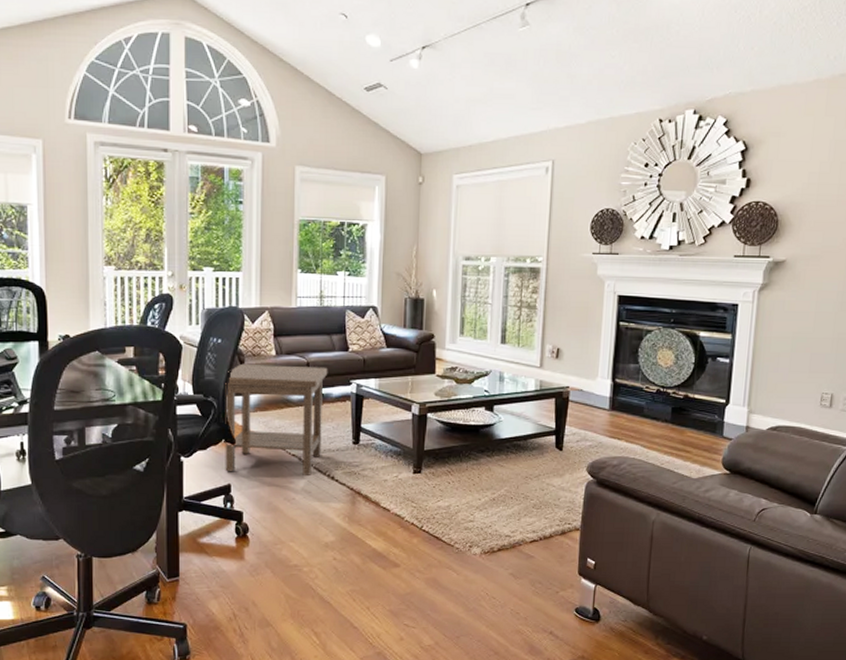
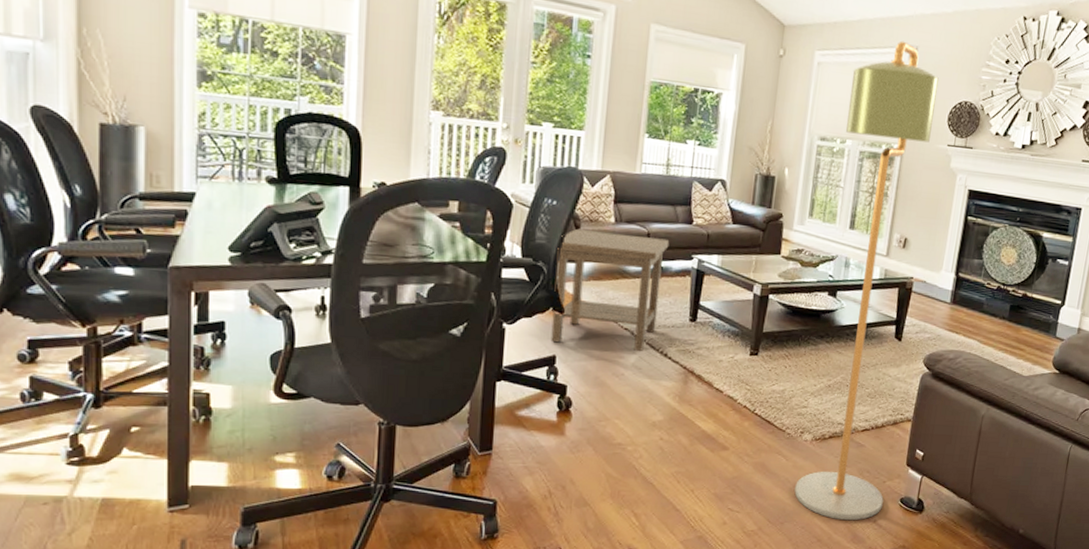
floor lamp: none [468,156,578,633] -> present [794,40,939,521]

